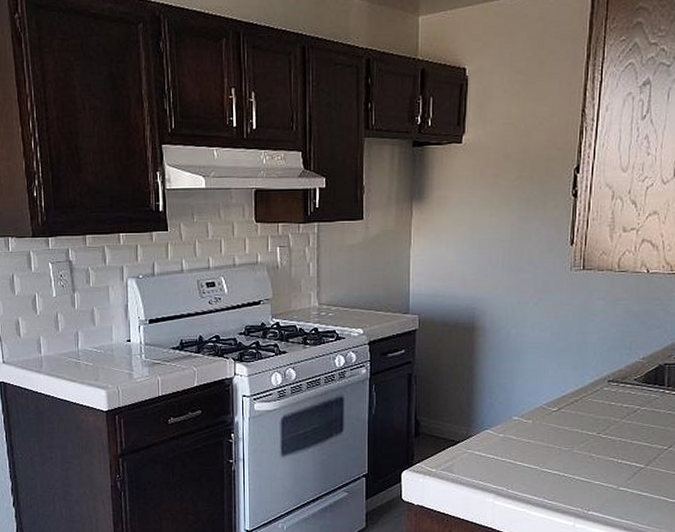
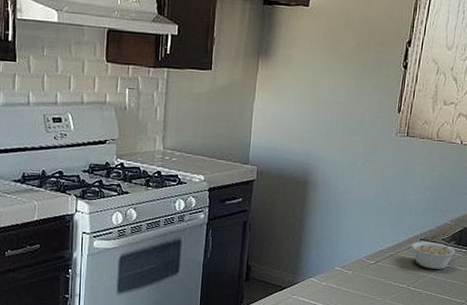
legume: none [598,381,652,413] -> present [411,241,456,269]

